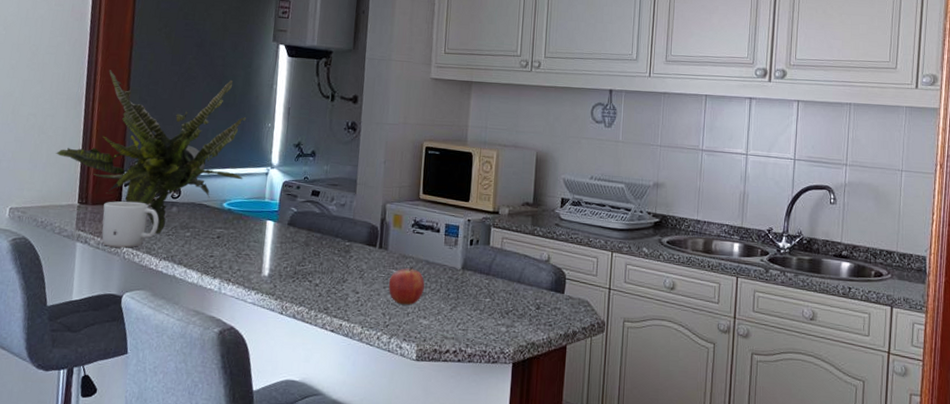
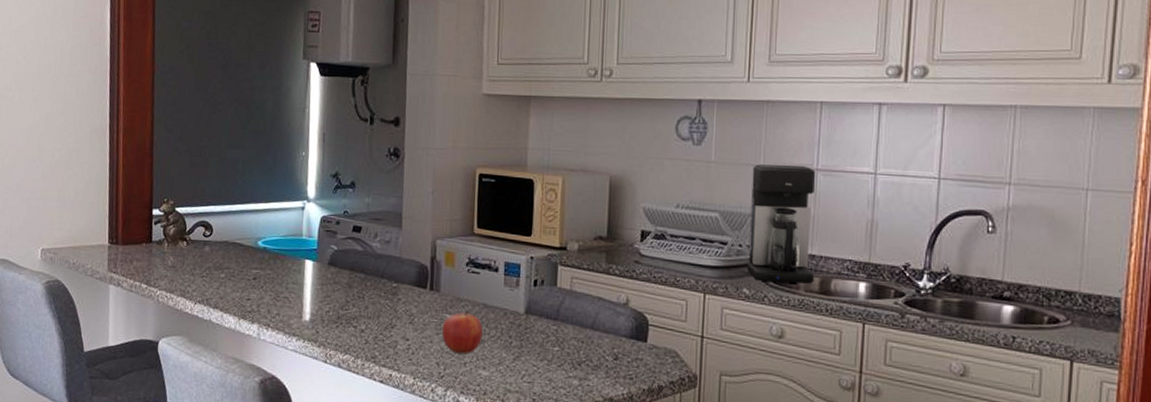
plant: present [55,70,246,234] -> none [83,98,278,275]
mug: present [101,201,160,248] -> none [134,240,192,291]
coffee maker: none [646,144,702,244] -> present [746,164,816,284]

